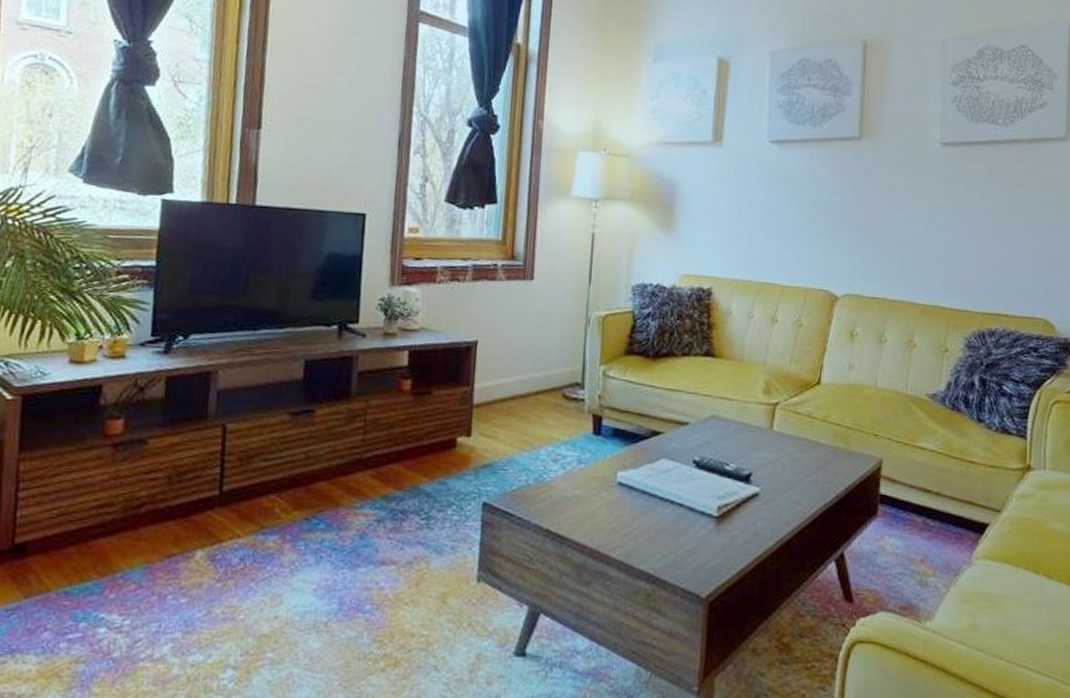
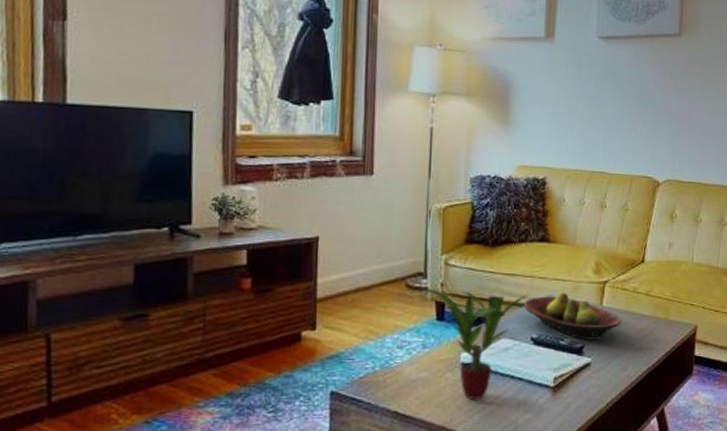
potted plant: none [577,399,691,524] -> present [420,288,528,399]
fruit bowl: none [685,412,795,468] -> present [523,292,622,340]

